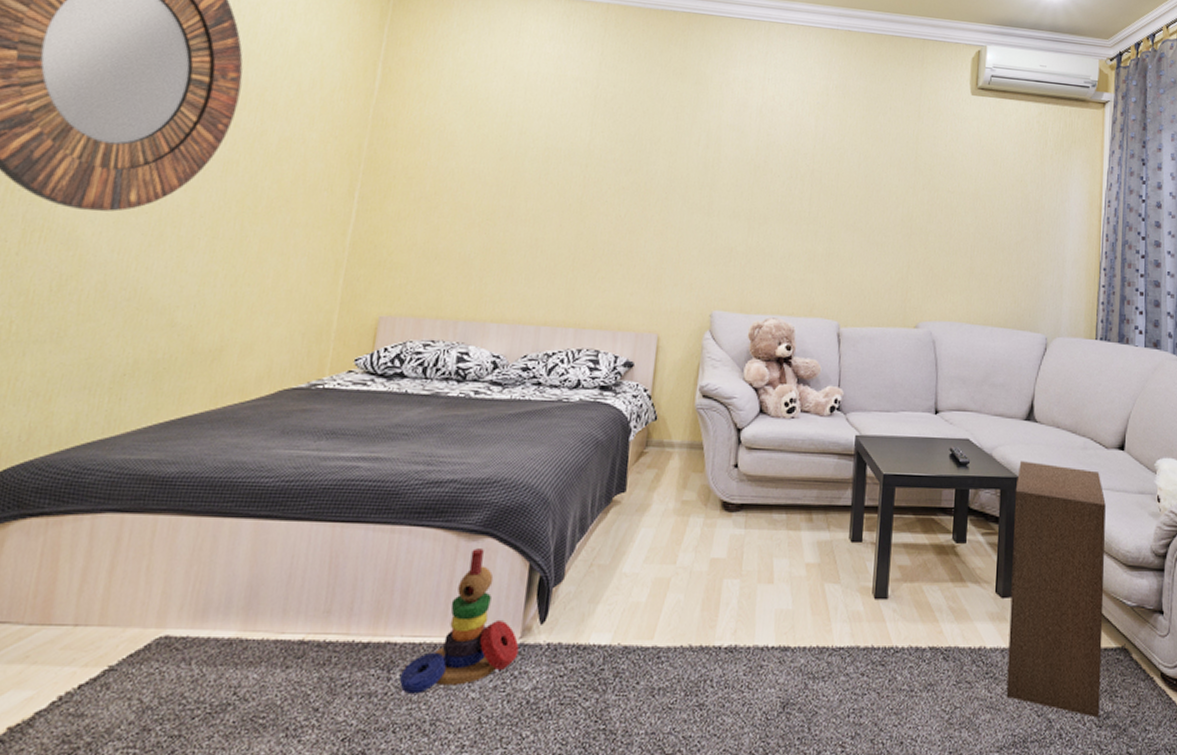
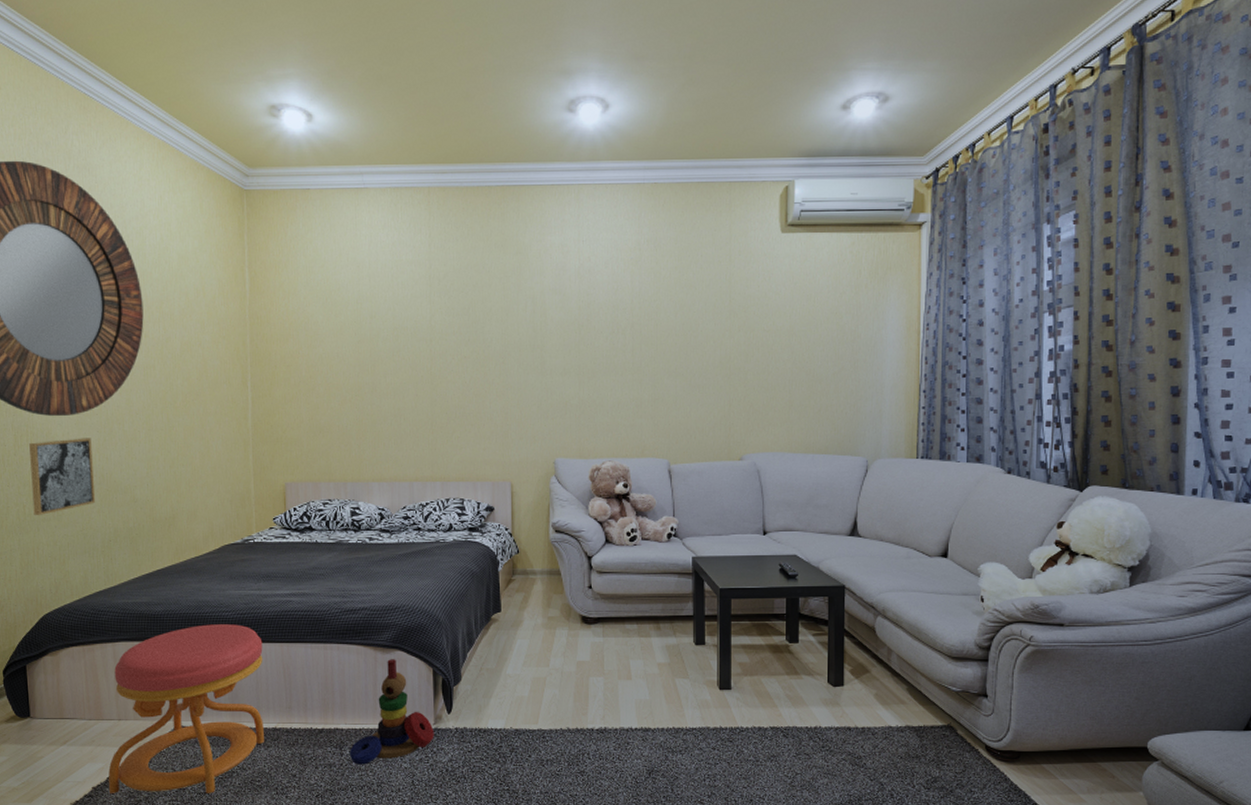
wall art: none [22,239,131,335] -> present [29,438,96,515]
stool: none [33,493,309,737] -> present [108,624,264,793]
speaker: present [1006,461,1106,718] -> none [841,572,930,782]

